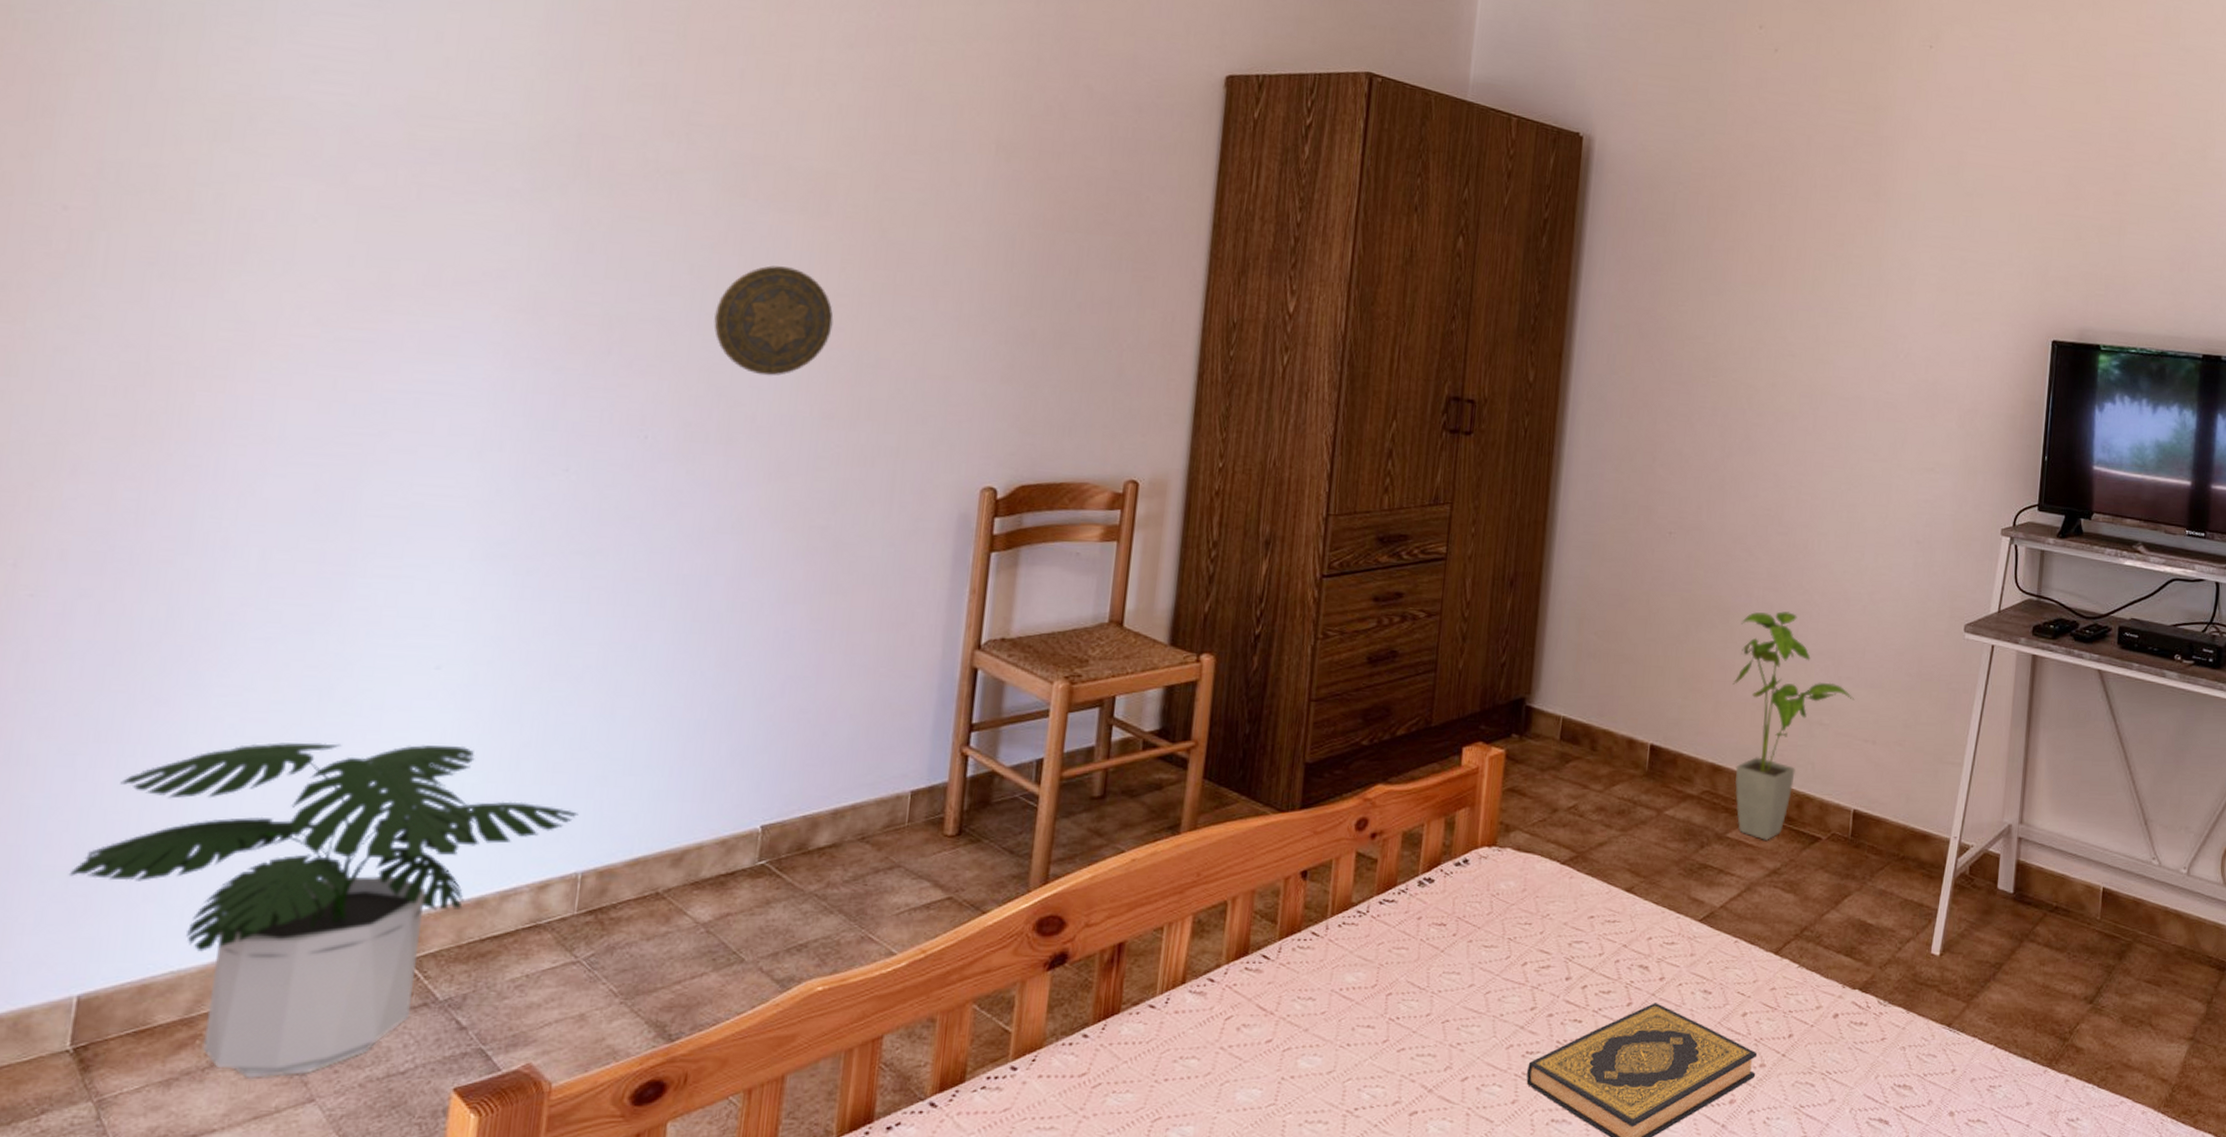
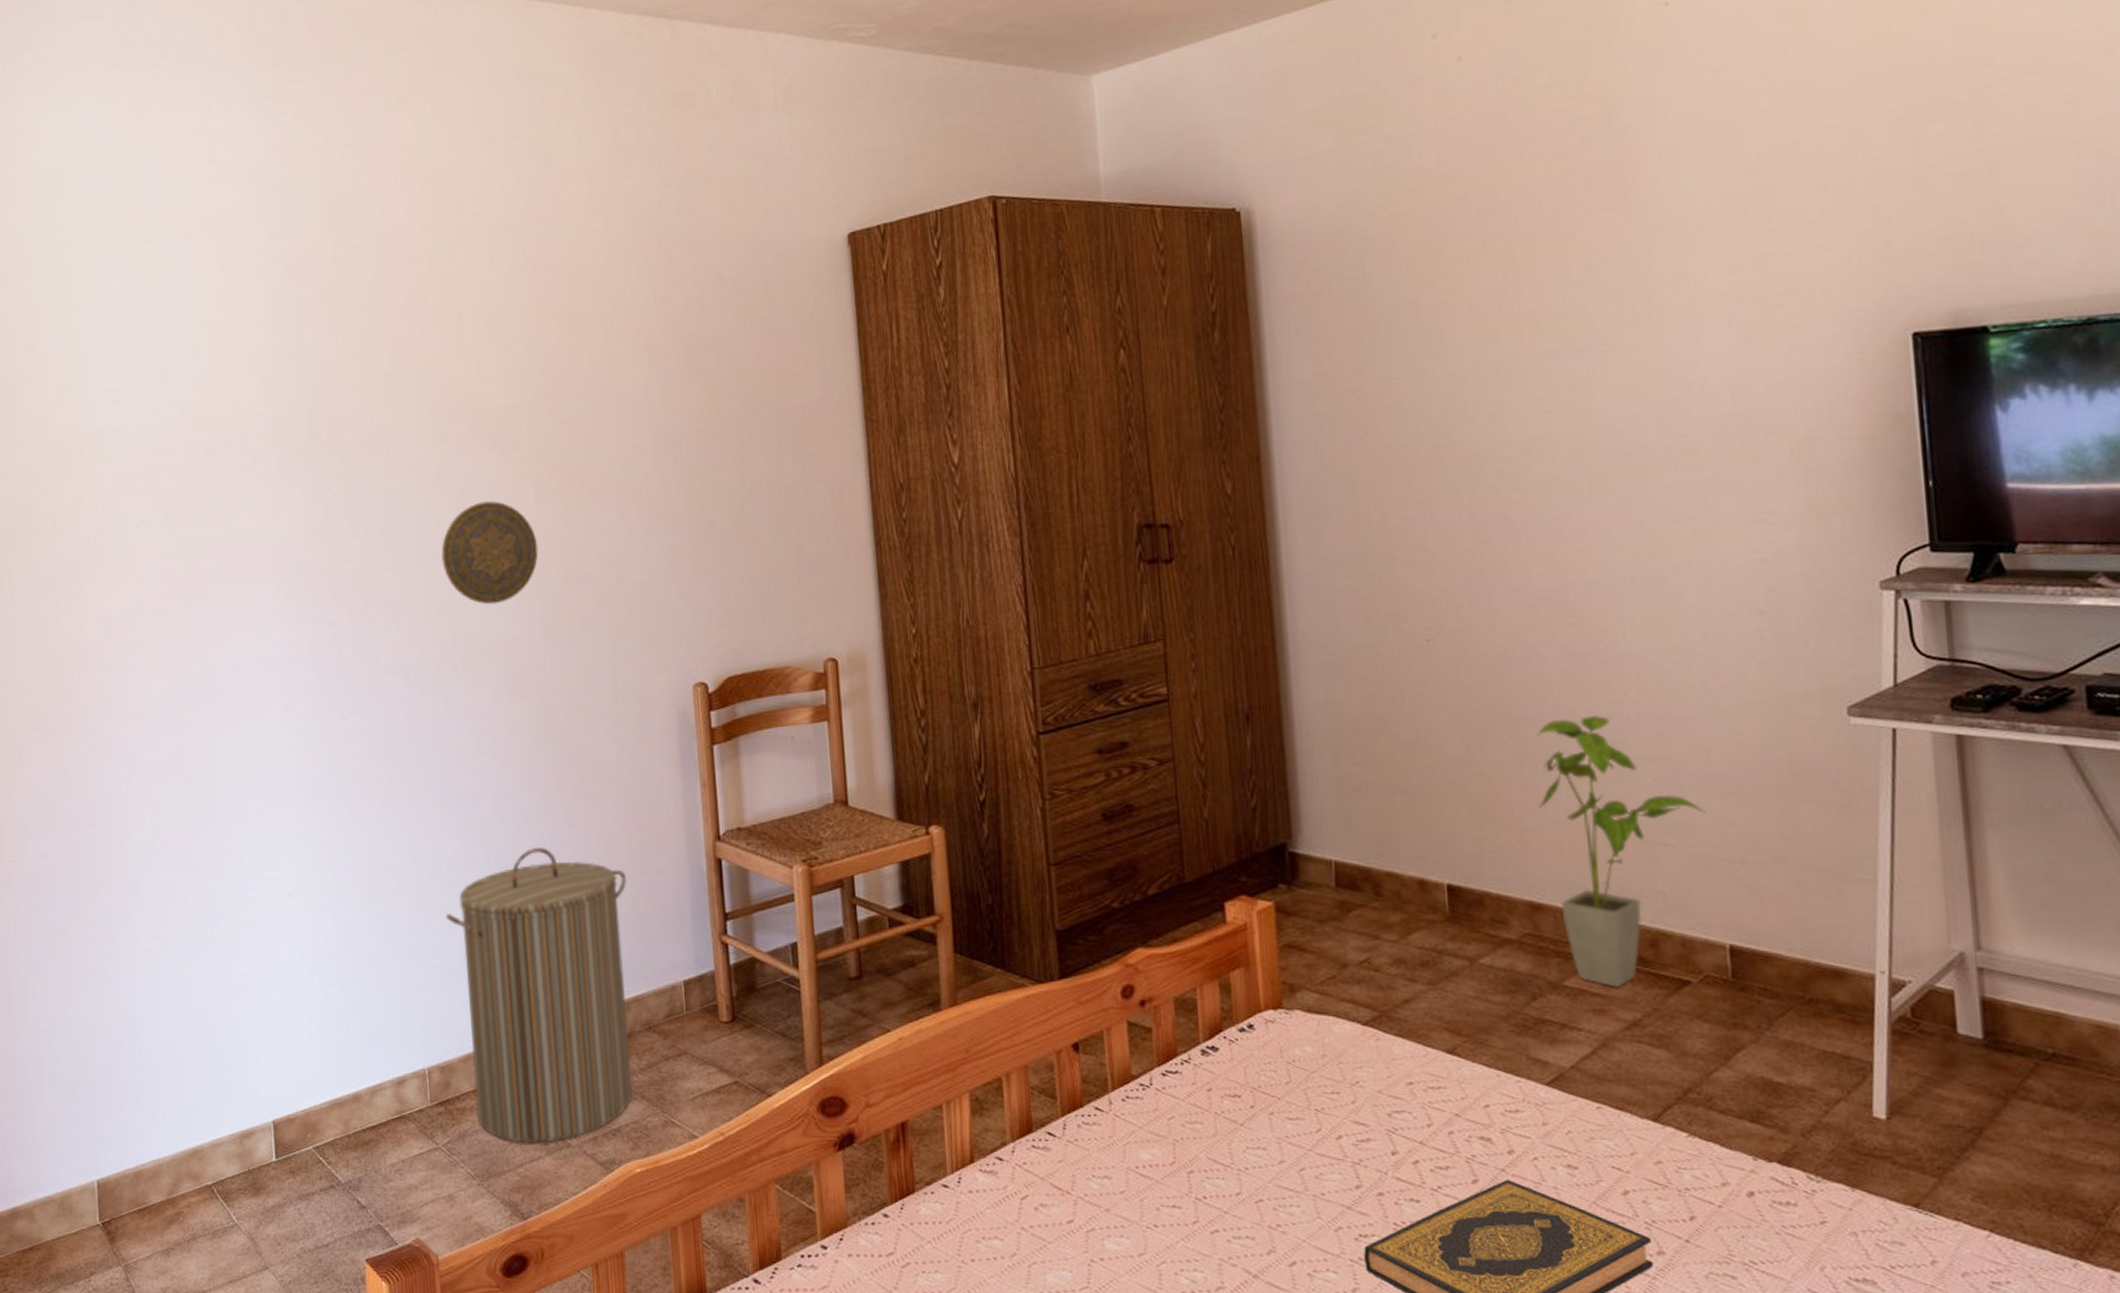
potted plant: present [68,742,579,1078] -> none [74,961,416,1249]
laundry hamper: none [634,638,867,959] -> present [445,847,633,1144]

